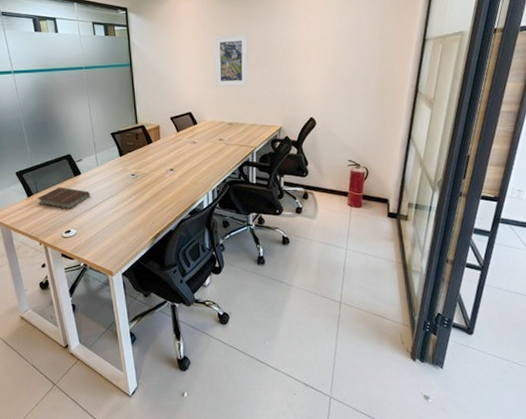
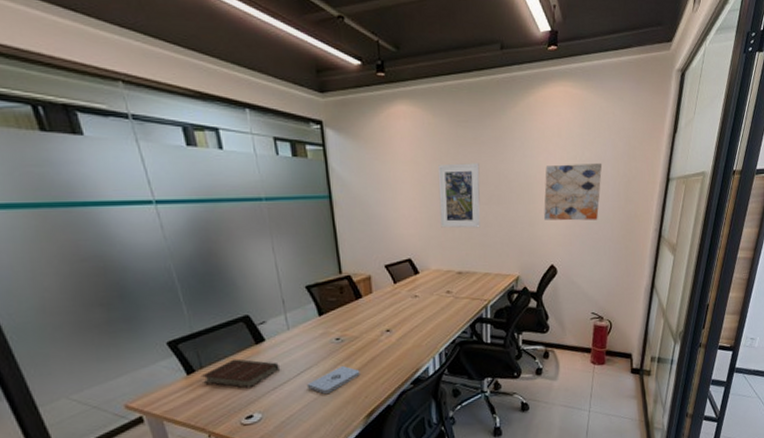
notepad: none [109,197,149,218] -> present [306,366,360,395]
wall art: none [304,28,359,79] -> present [544,162,603,221]

